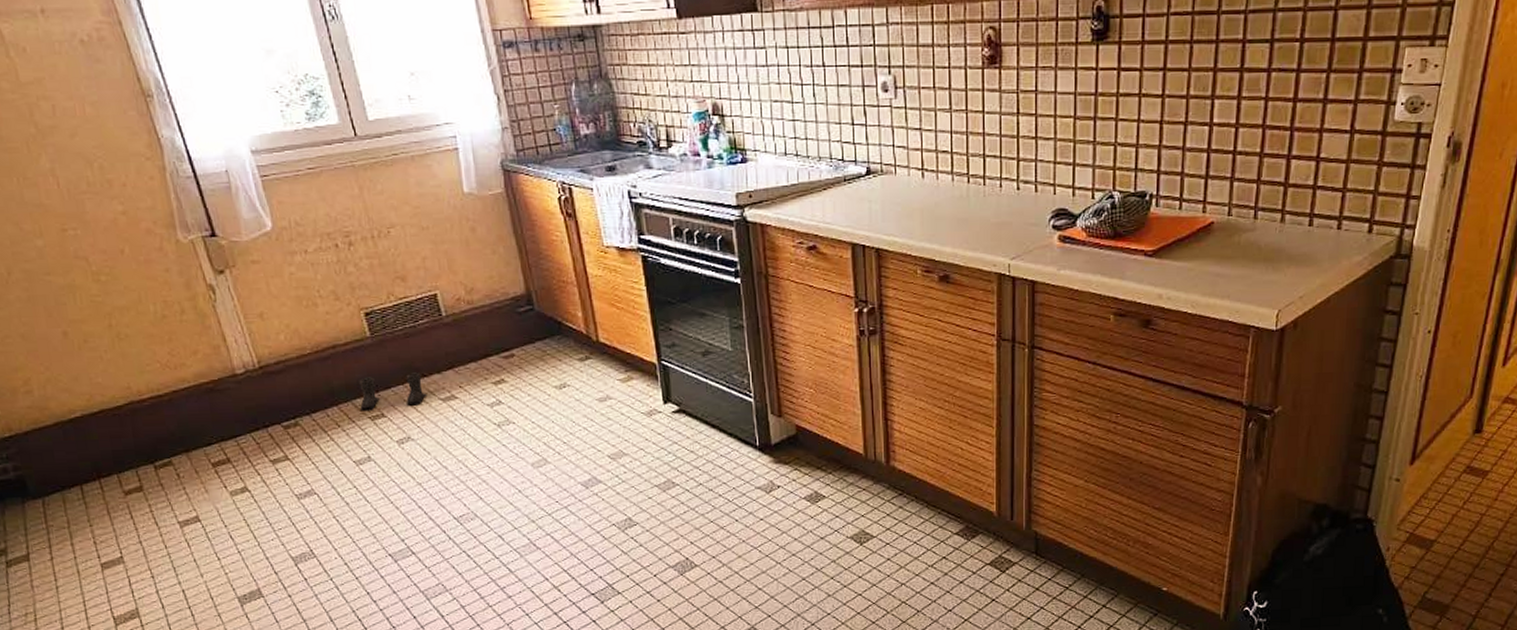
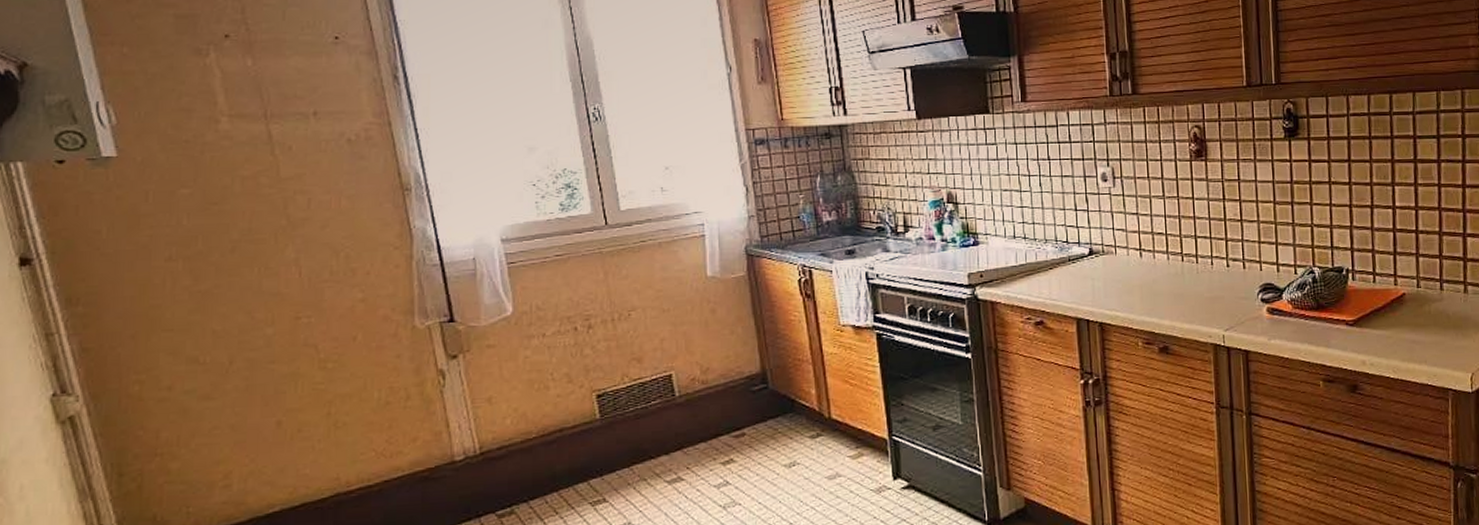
boots: present [359,371,426,410] -> none [582,453,651,496]

